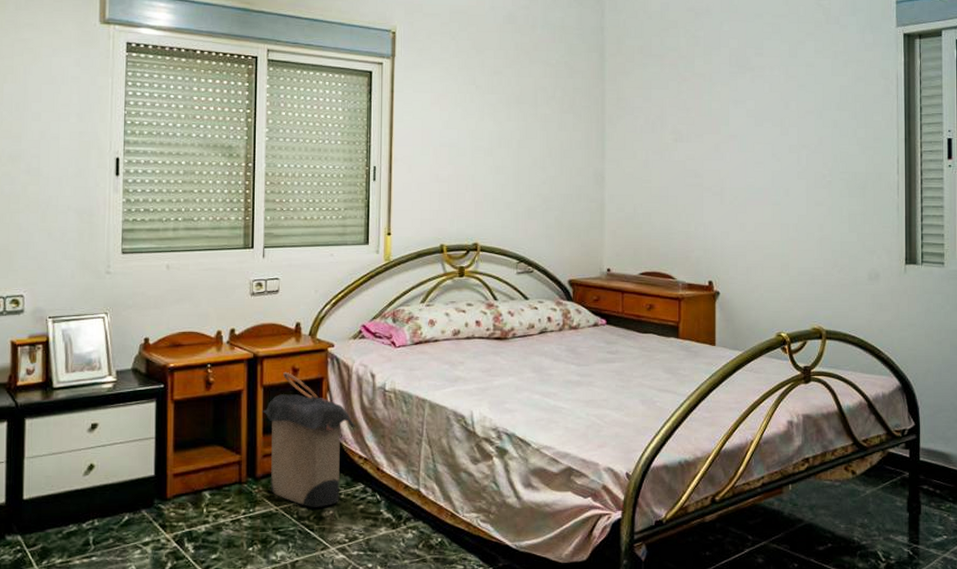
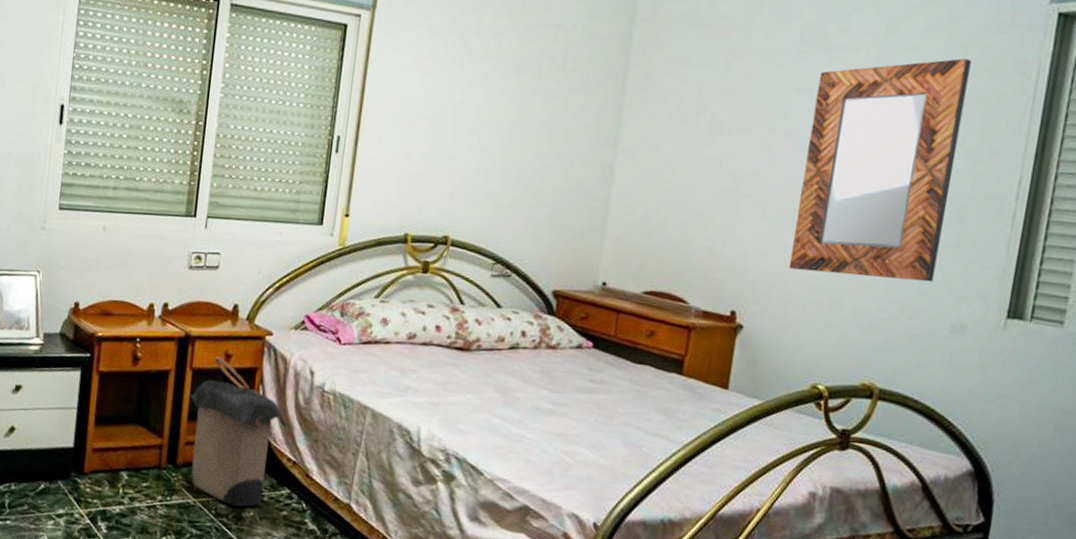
home mirror: none [746,70,851,243] -> present [788,58,971,282]

